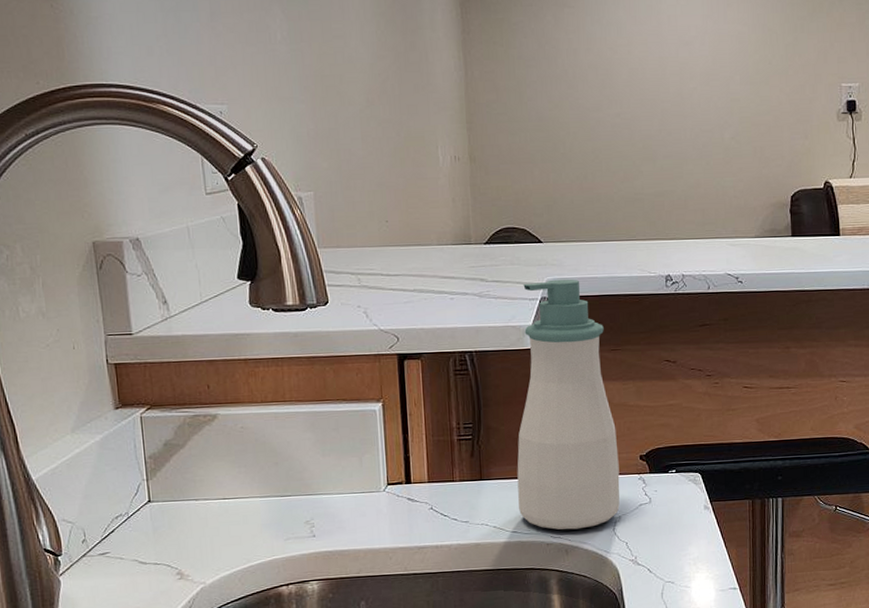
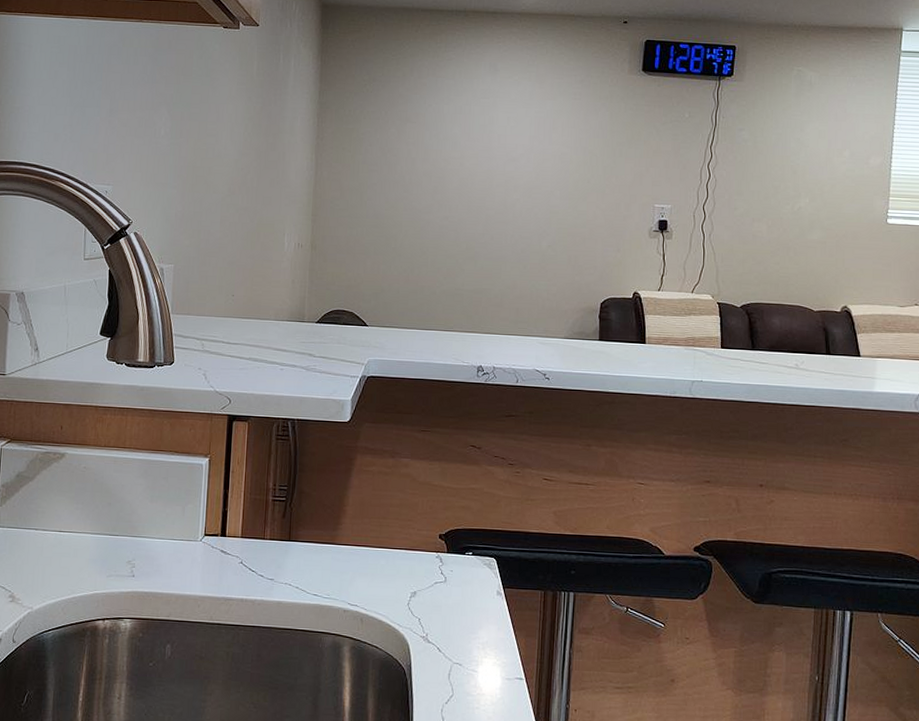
soap bottle: present [517,279,620,530] -> none [321,360,419,600]

